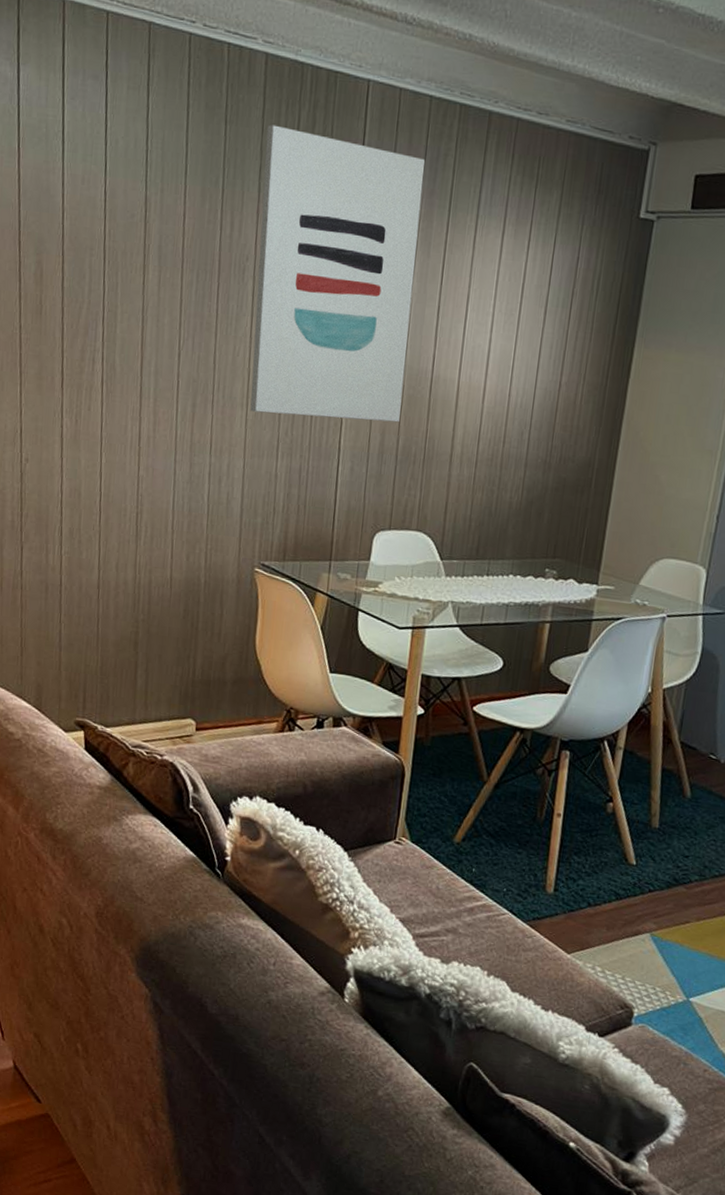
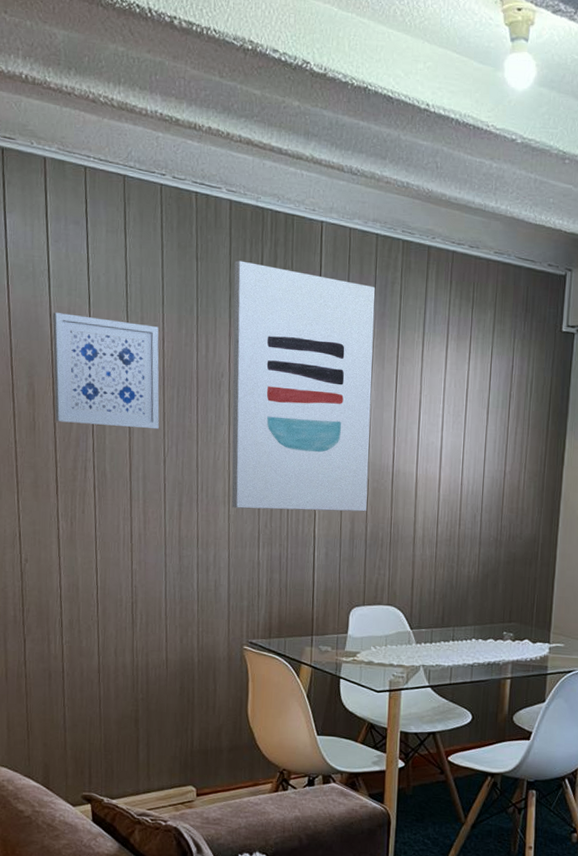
wall art: none [63,181,180,319] -> present [52,312,160,430]

